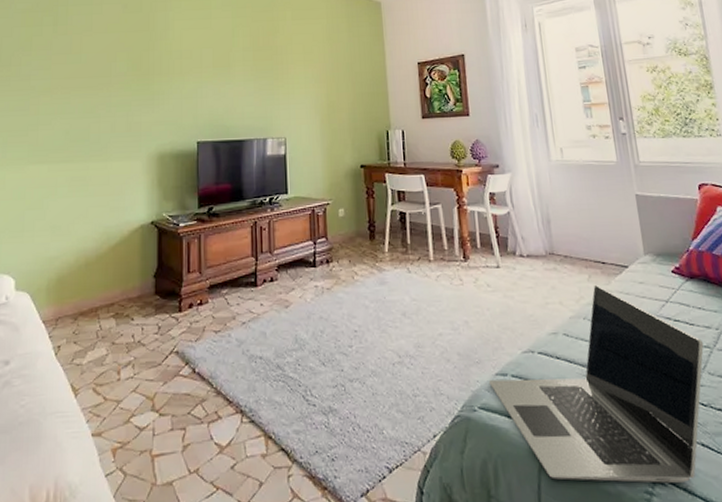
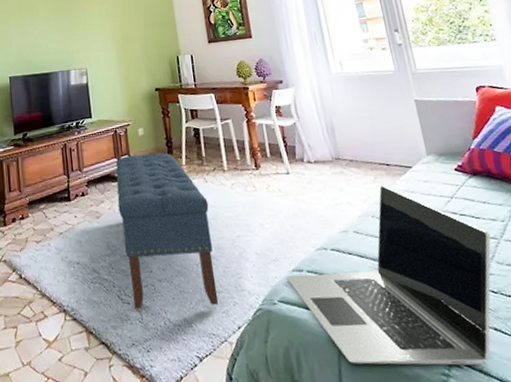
bench: none [310,237,414,412] -> present [116,153,219,309]

